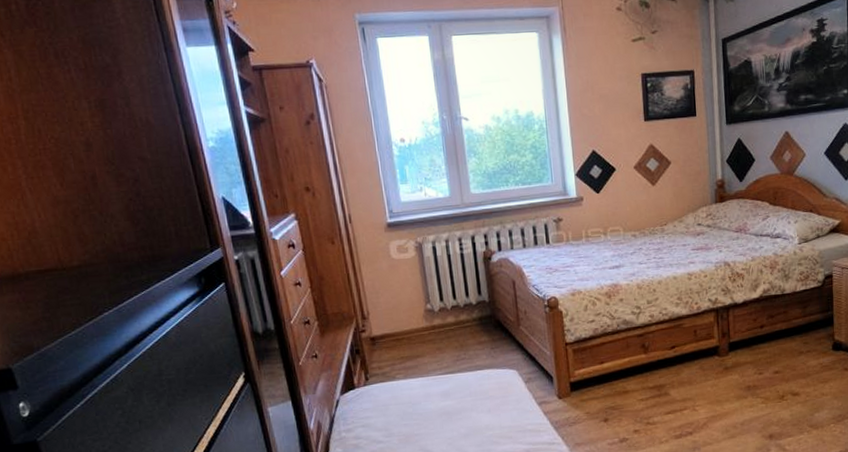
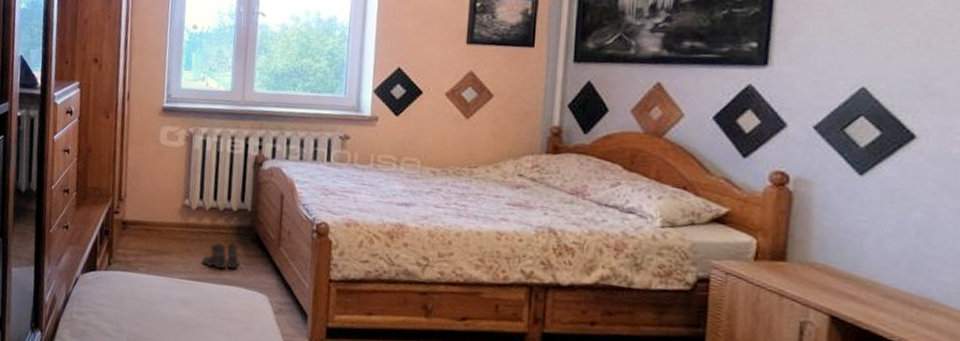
boots: none [453,332,487,359] -> present [202,243,240,270]

